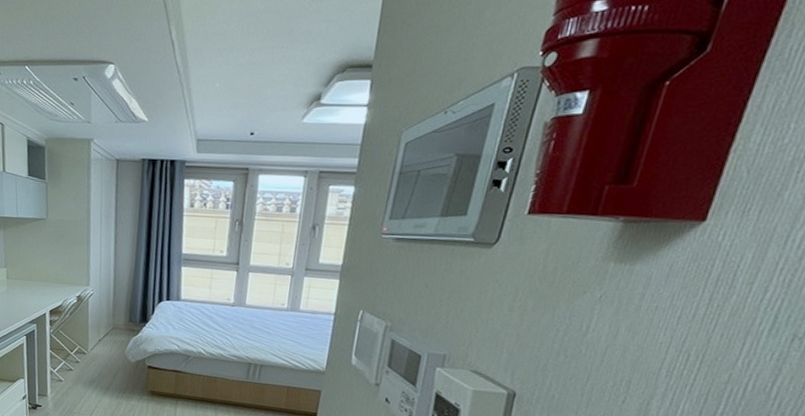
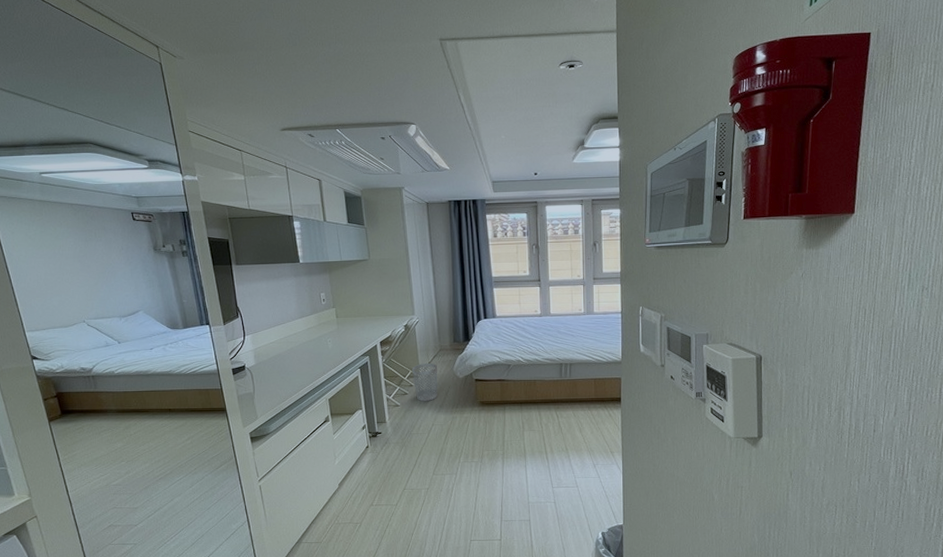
wastebasket: none [79,340,109,382] -> present [411,363,438,401]

